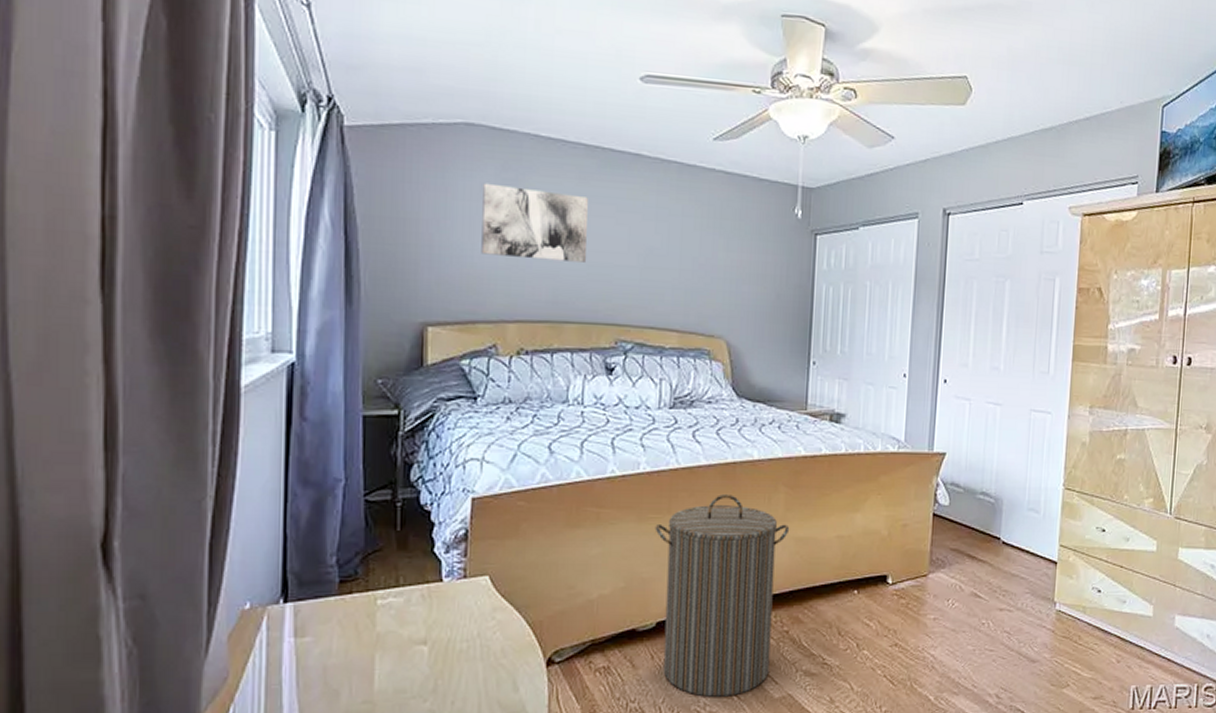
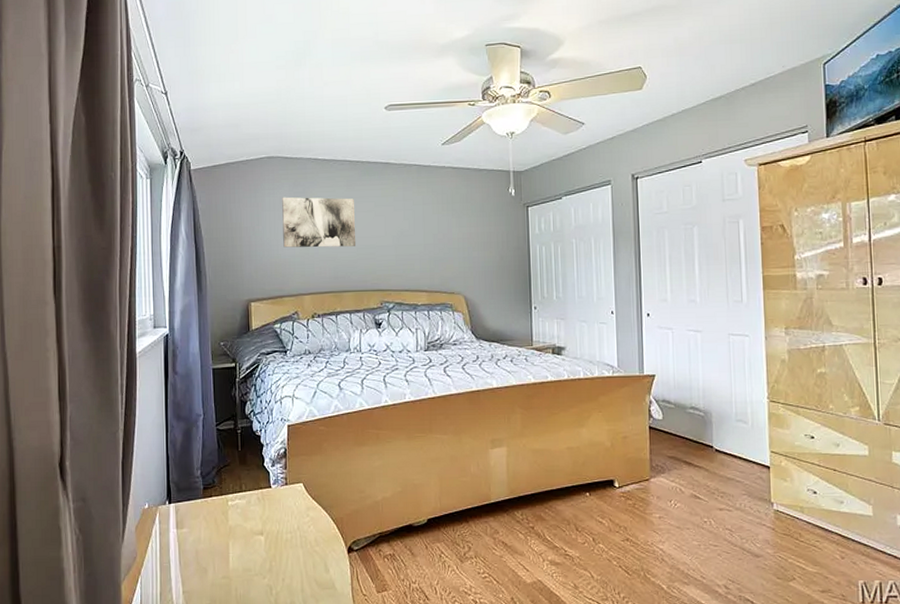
laundry hamper: present [655,494,790,697] -> none [421,416,527,581]

